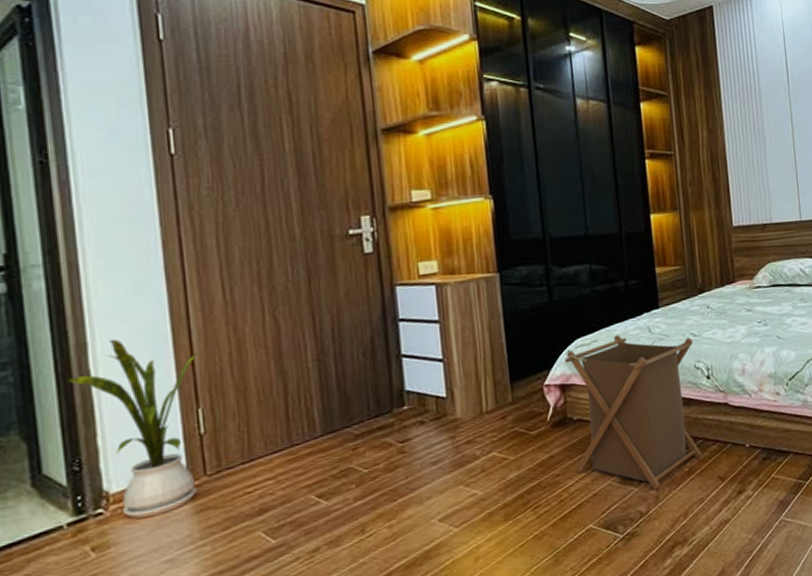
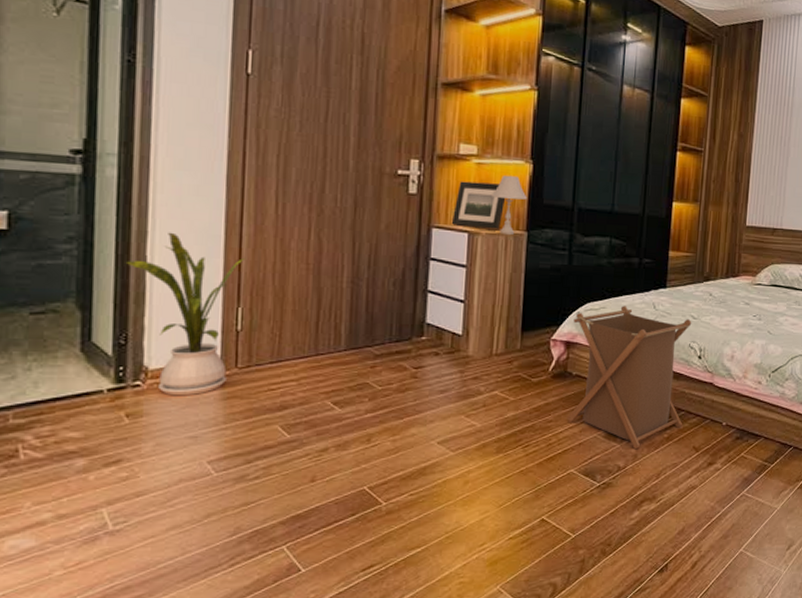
picture frame: none [415,226,470,280] -> present [451,181,506,230]
table lamp: none [453,214,493,281] -> present [490,175,527,236]

